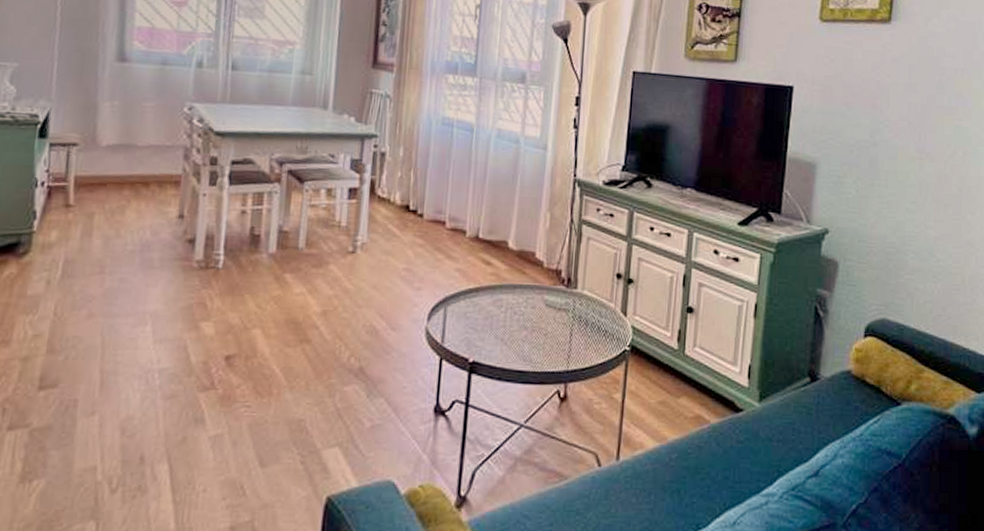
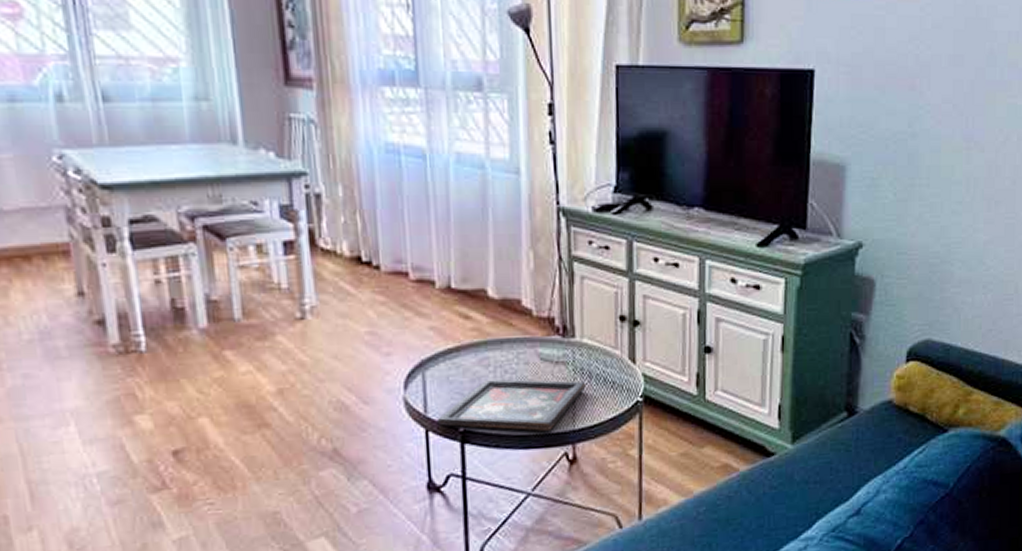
decorative tray: none [451,318,582,369] -> present [437,379,586,431]

